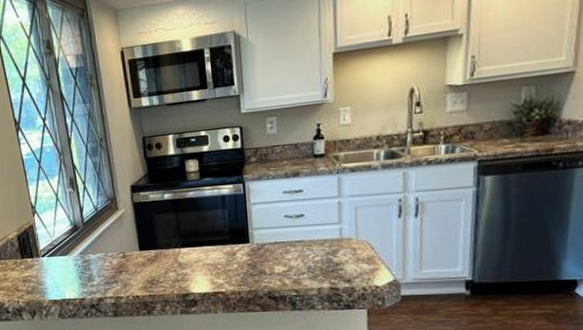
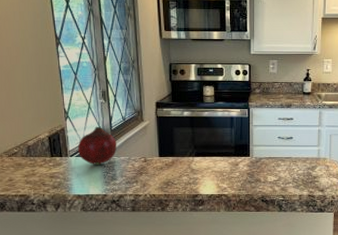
fruit: none [48,219,91,266] -> present [77,126,117,166]

